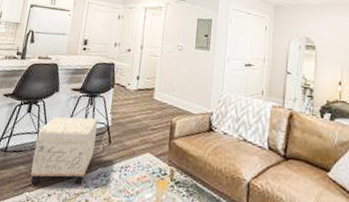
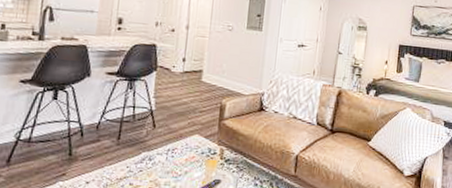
ottoman: present [30,116,98,185] -> none [63,102,140,174]

